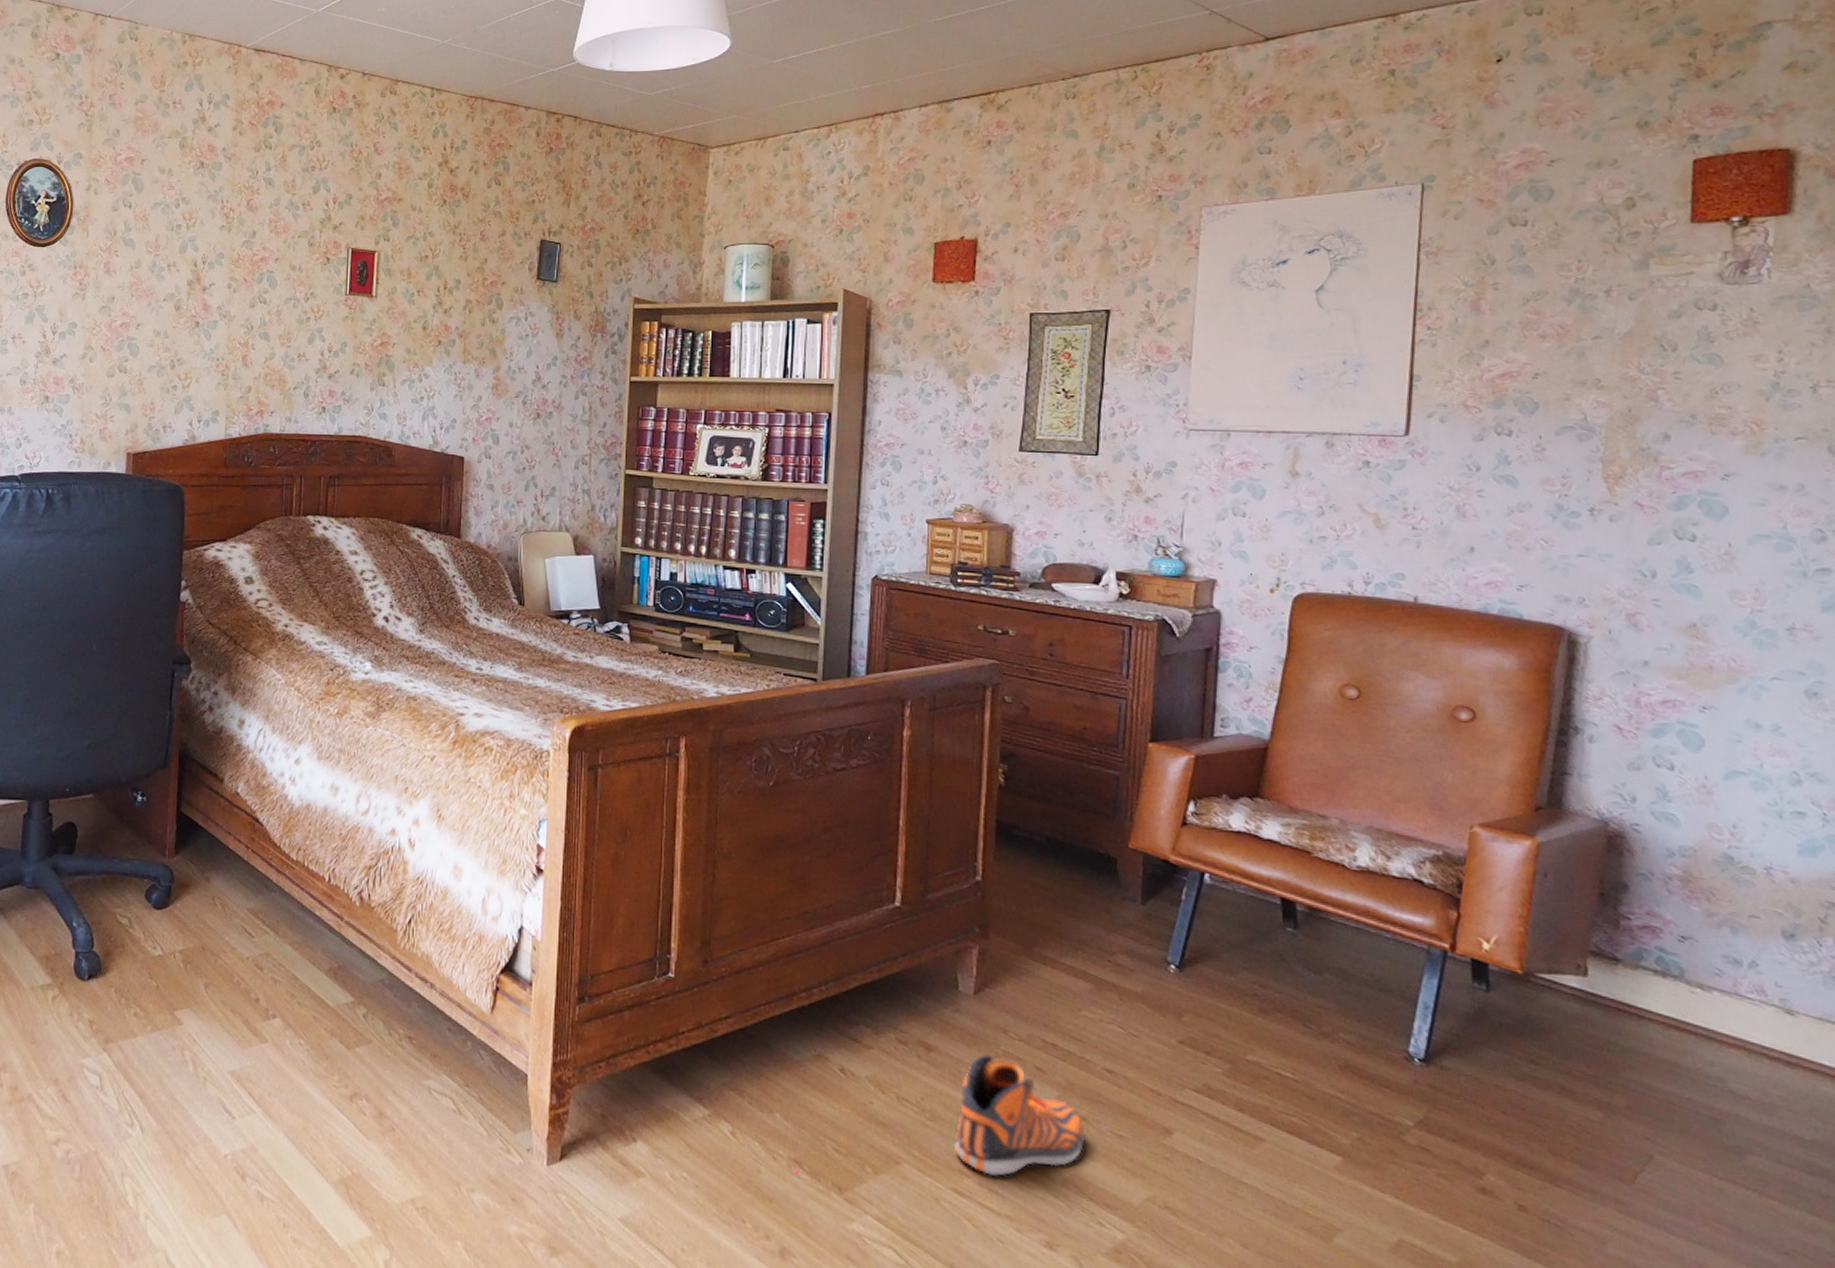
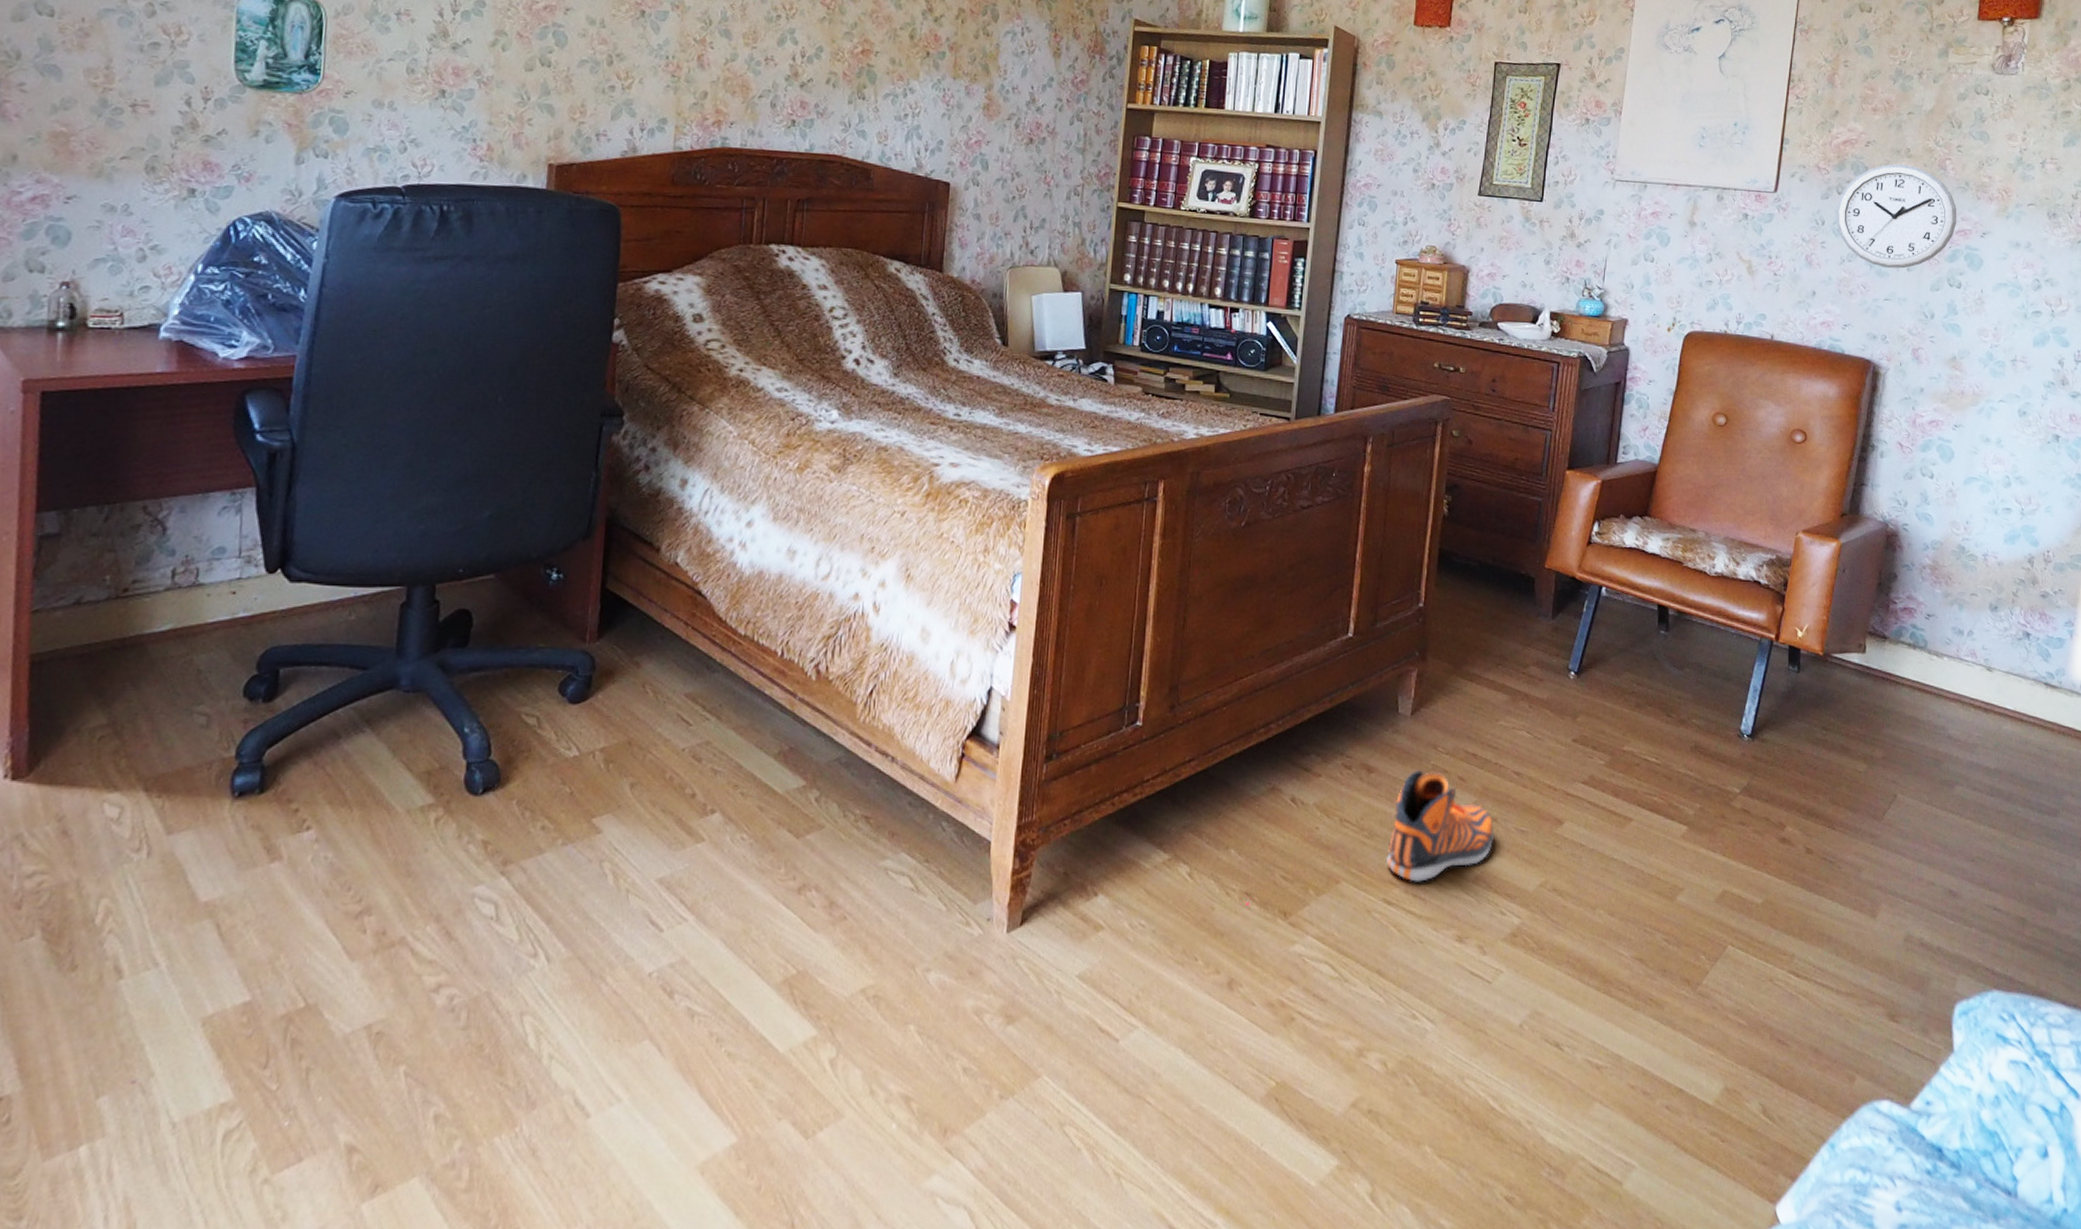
wall clock: none [1496,397,1682,519] -> present [1836,164,1957,269]

